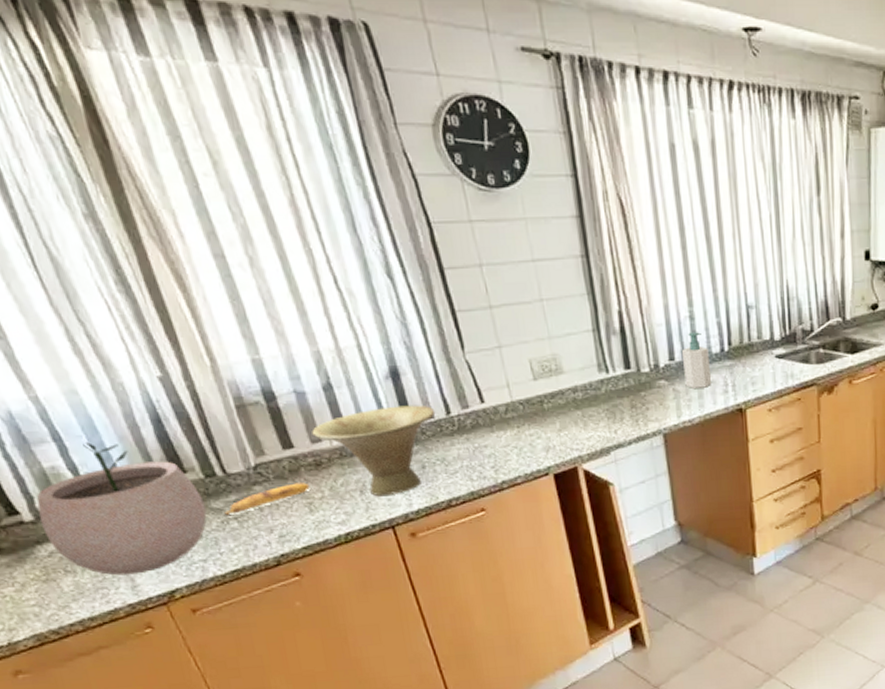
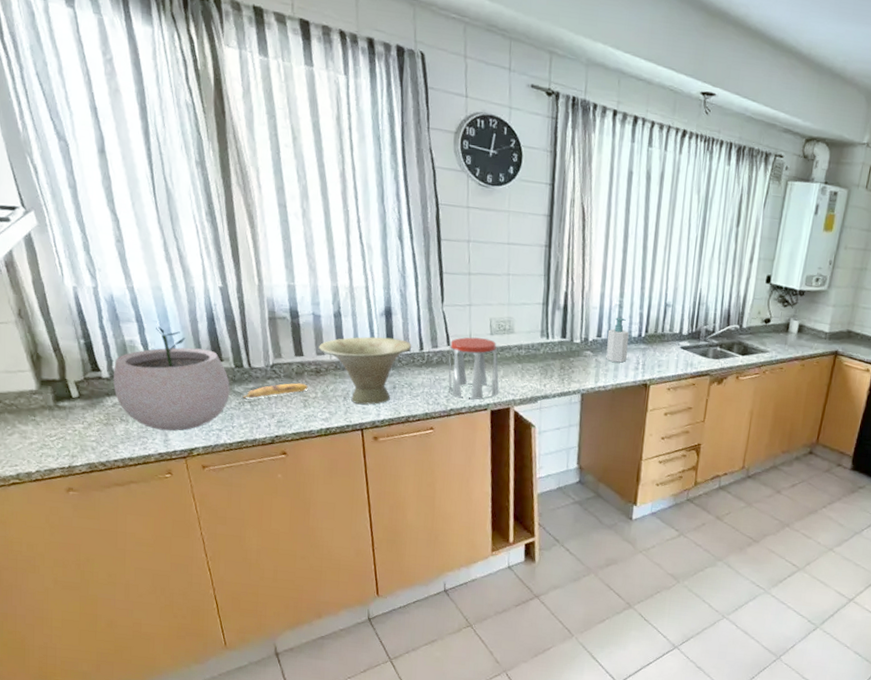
jar: none [483,386,560,466] -> present [448,337,499,400]

